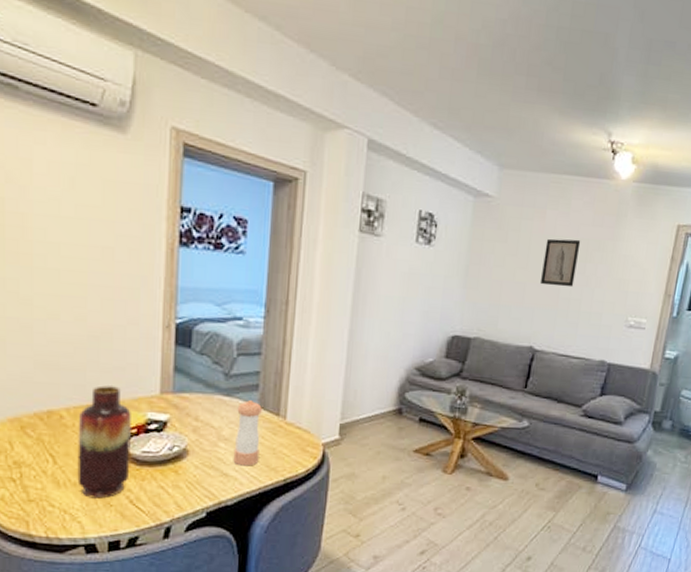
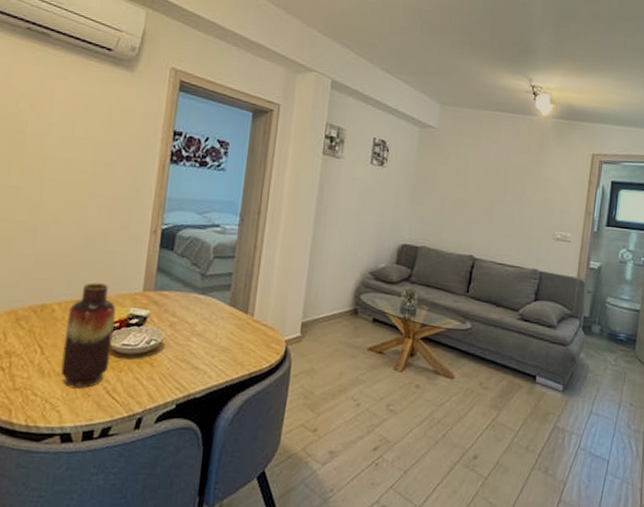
pepper shaker: present [233,400,262,466] -> none [203,299,233,361]
wall art: present [539,238,581,288] -> none [477,163,511,205]

